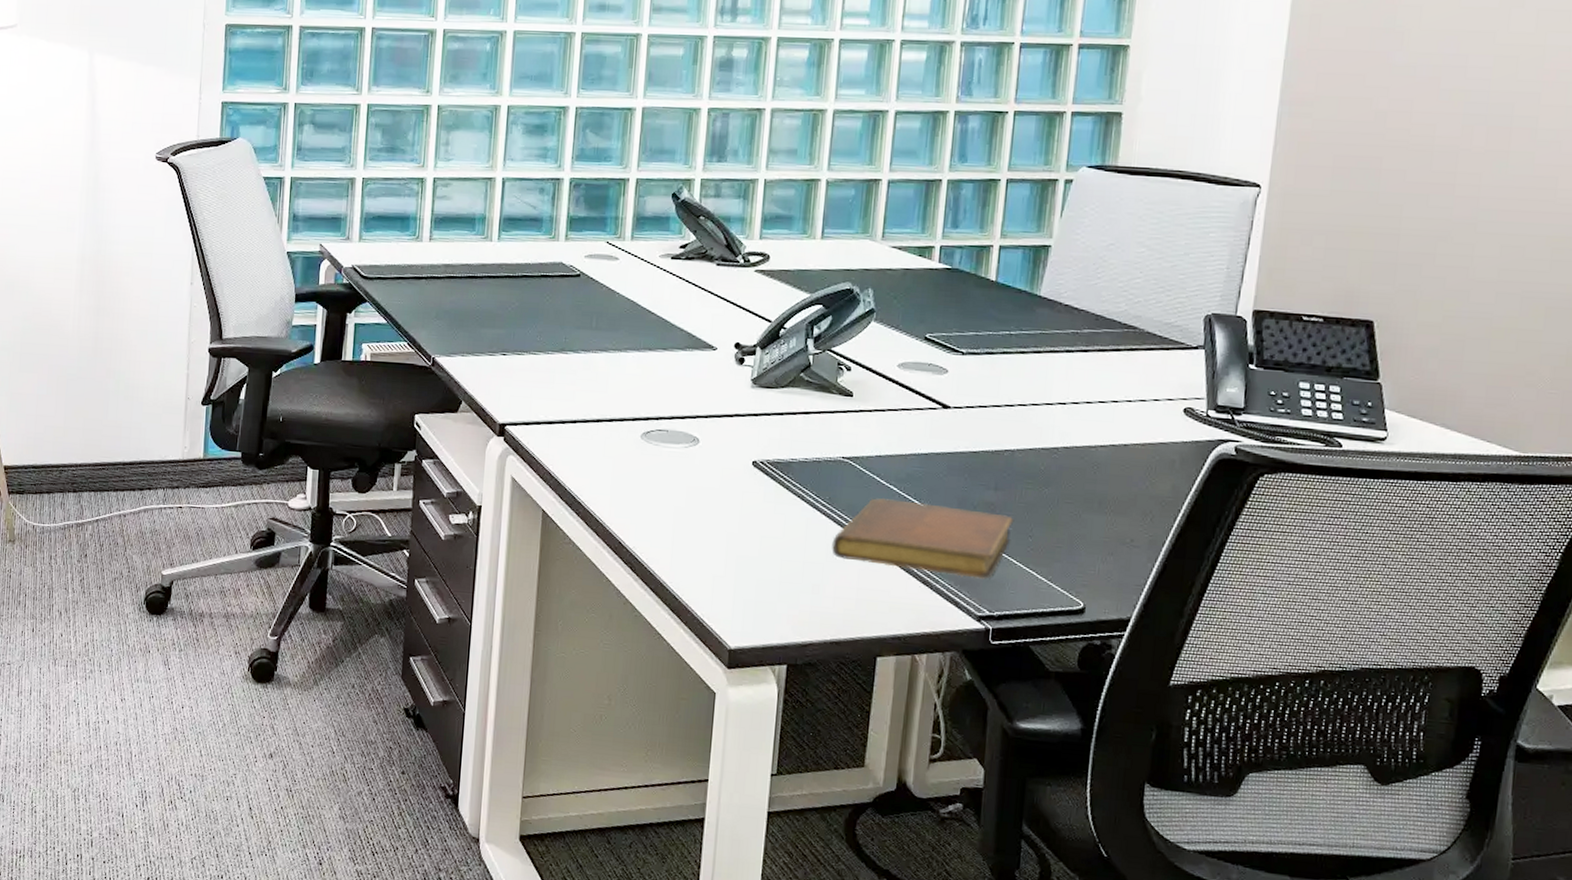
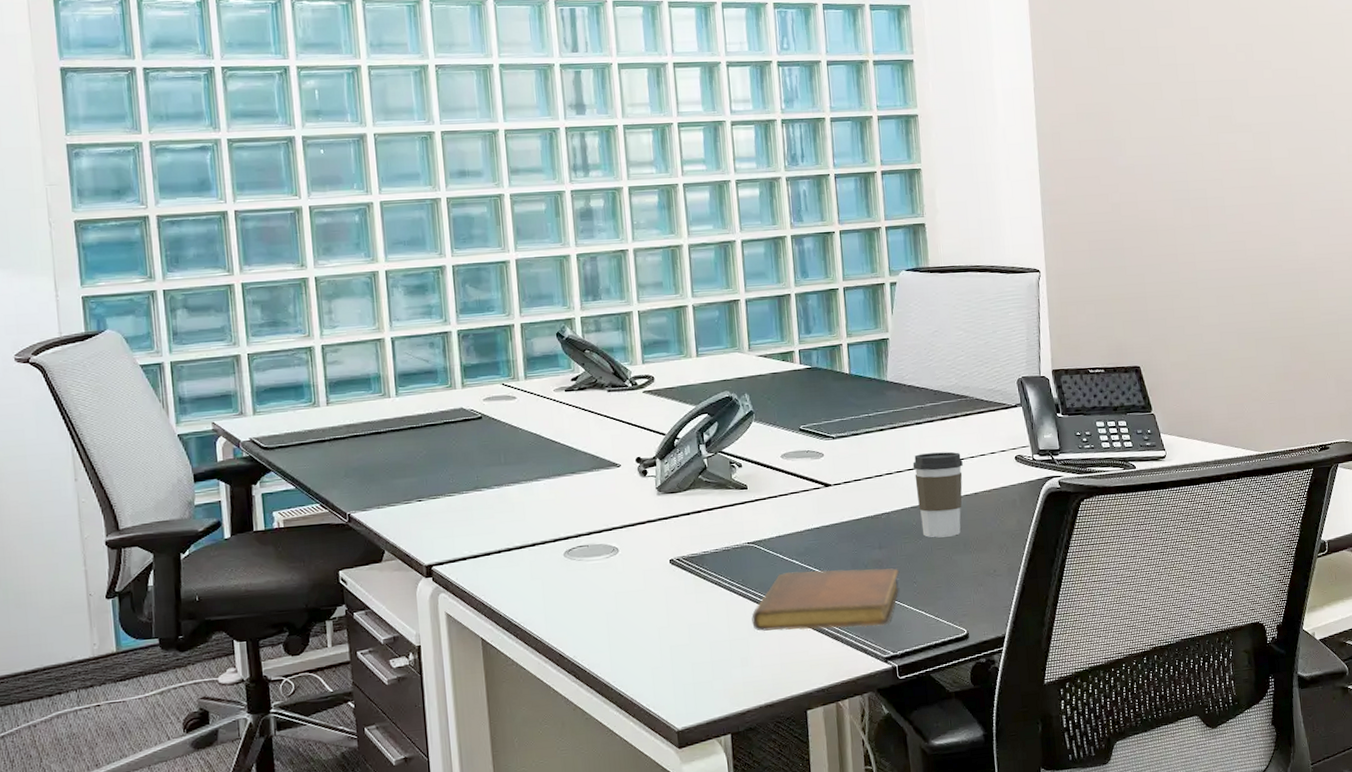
coffee cup: none [1050,387,1116,491] -> present [912,451,963,538]

